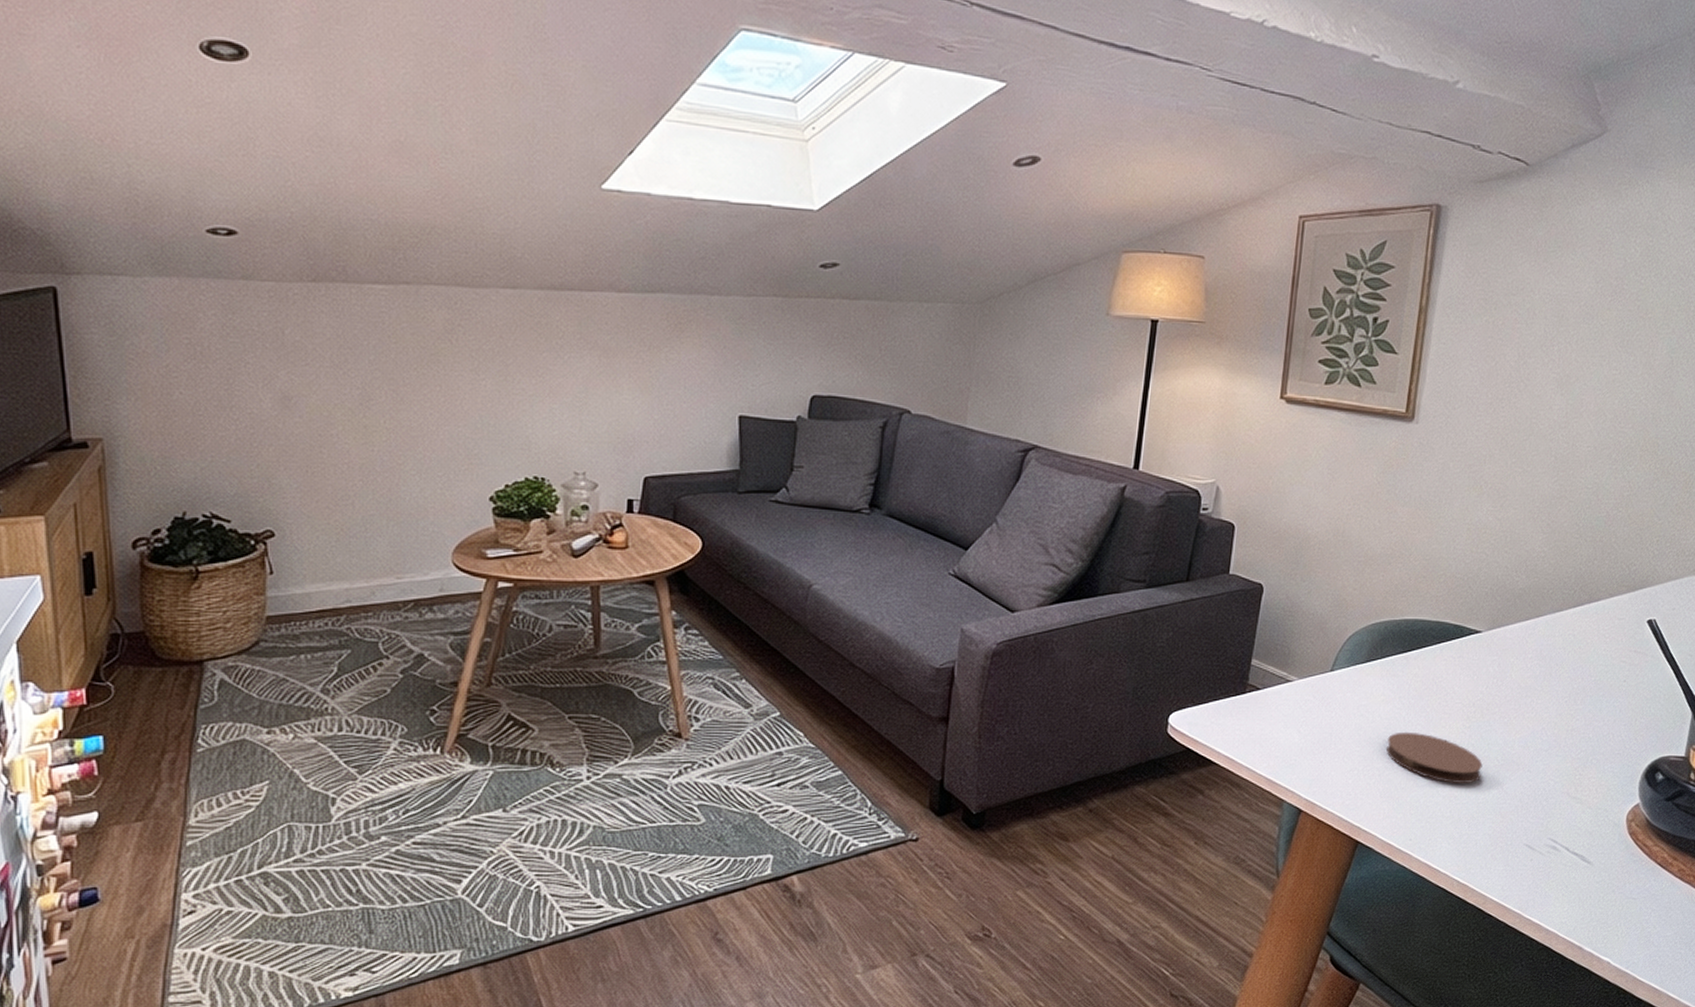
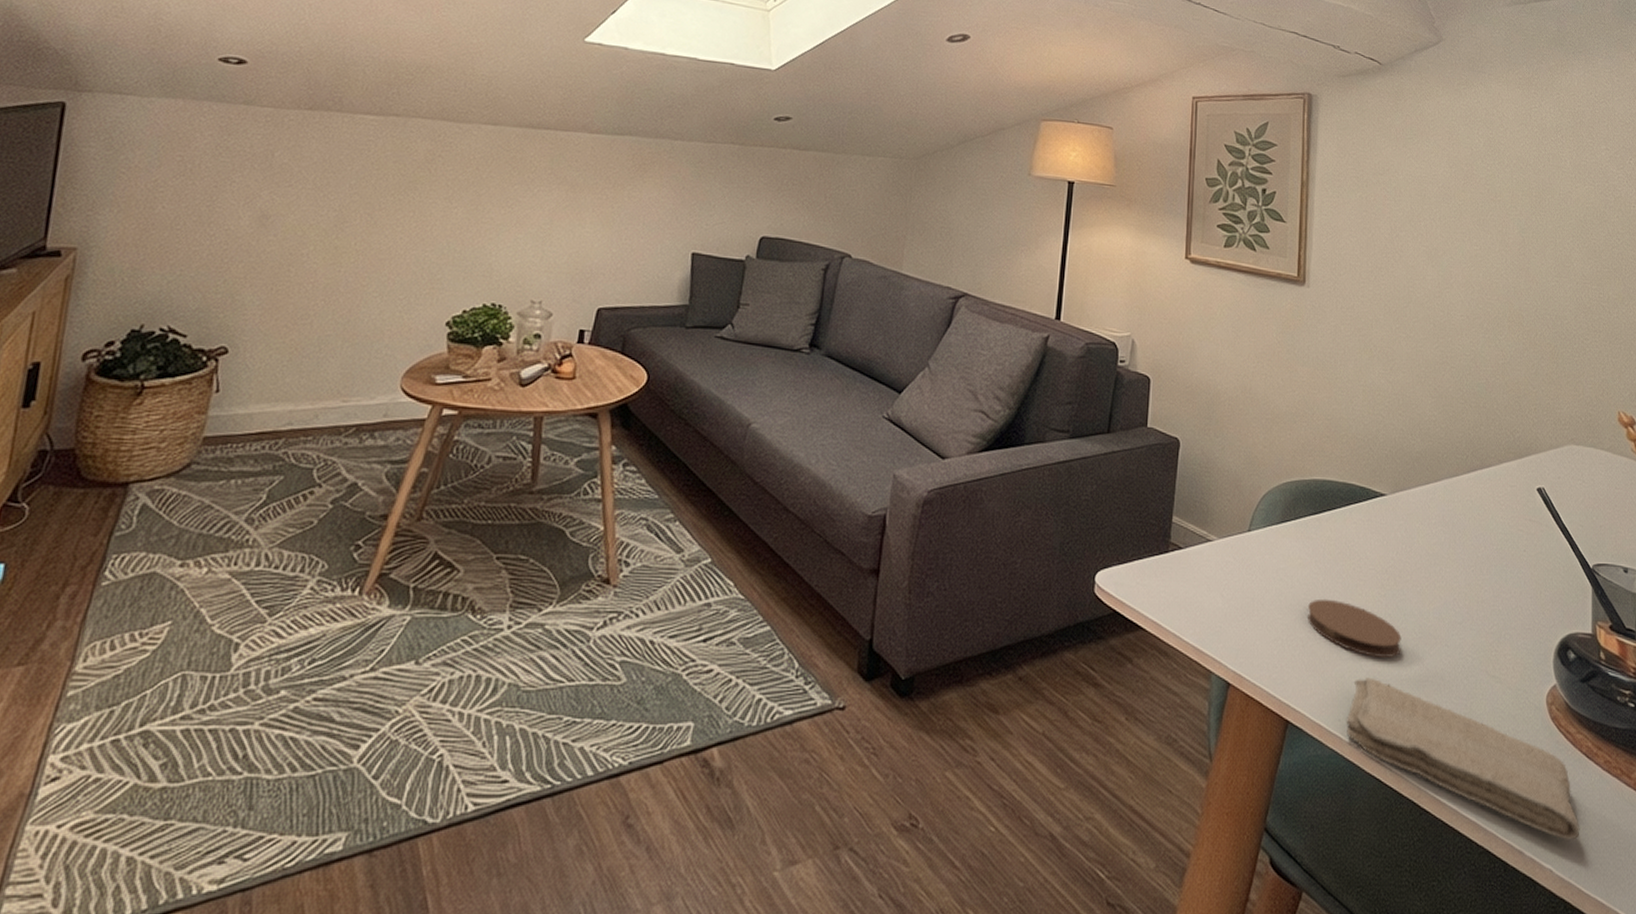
washcloth: none [1417,801,1644,937] -> present [1346,677,1580,840]

